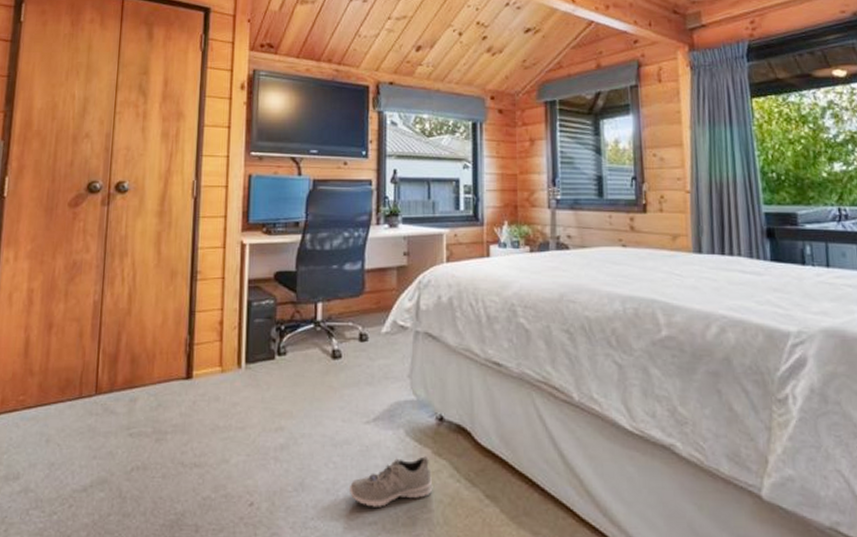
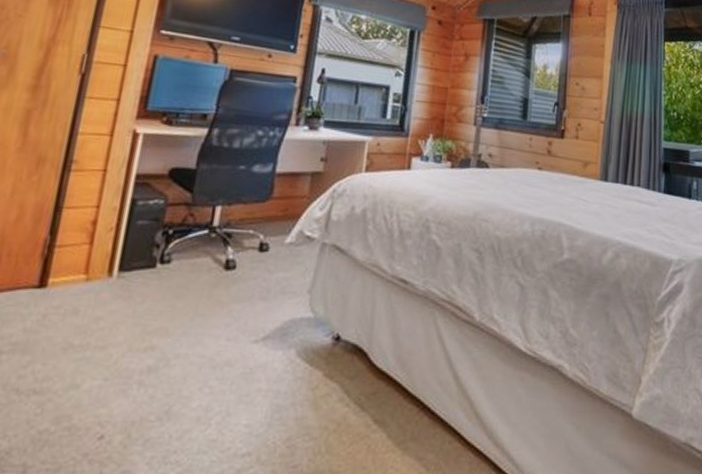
sneaker: present [350,456,433,507] -> none [224,379,320,436]

